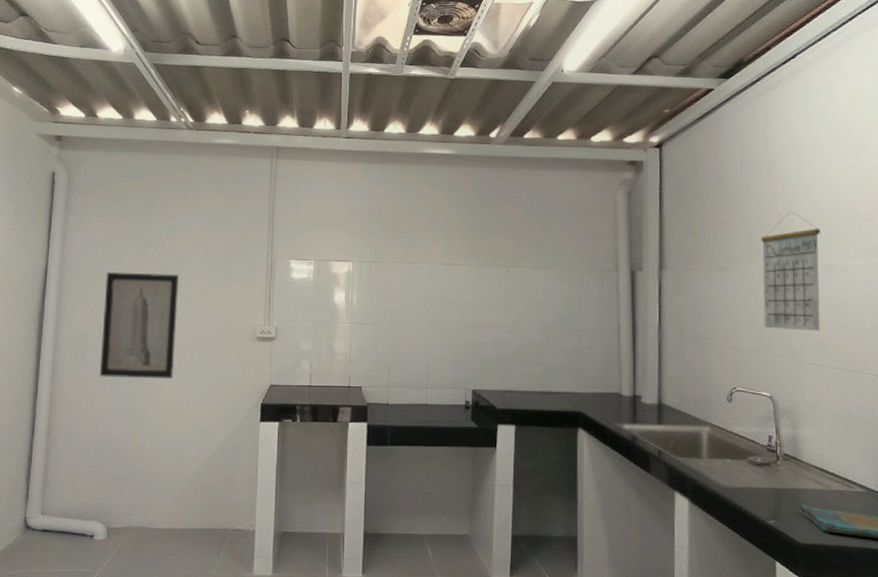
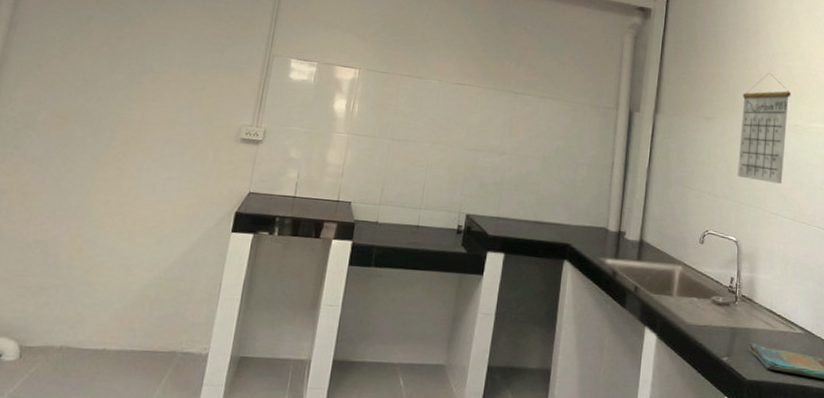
wall art: present [99,272,179,379] -> none [39,46,158,176]

